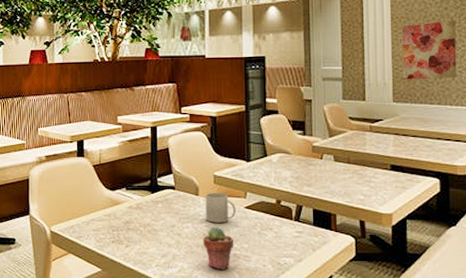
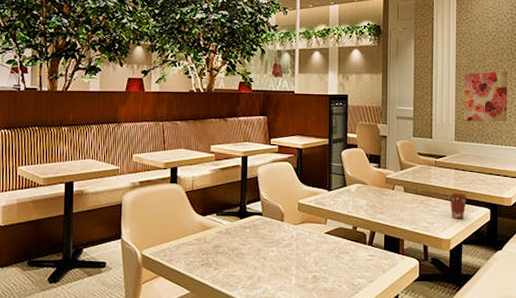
potted succulent: present [202,226,234,270] -> none [286,250,314,291]
mug: present [205,193,236,223] -> none [289,219,317,247]
coffee cup: none [389,161,411,191] -> present [449,193,468,219]

